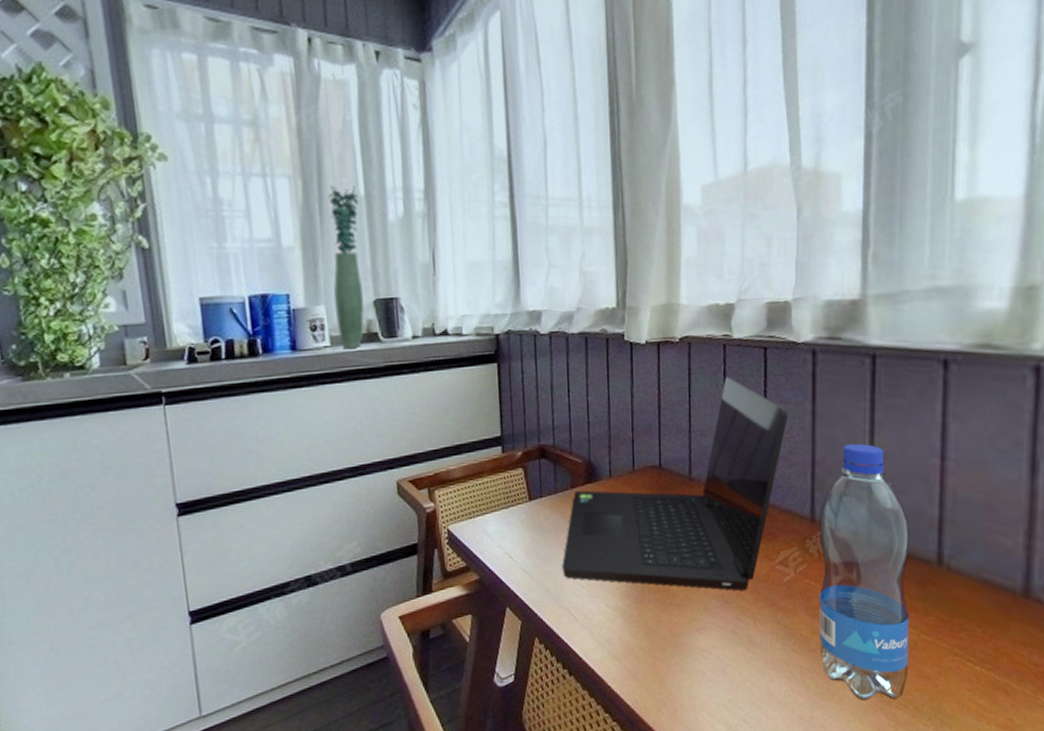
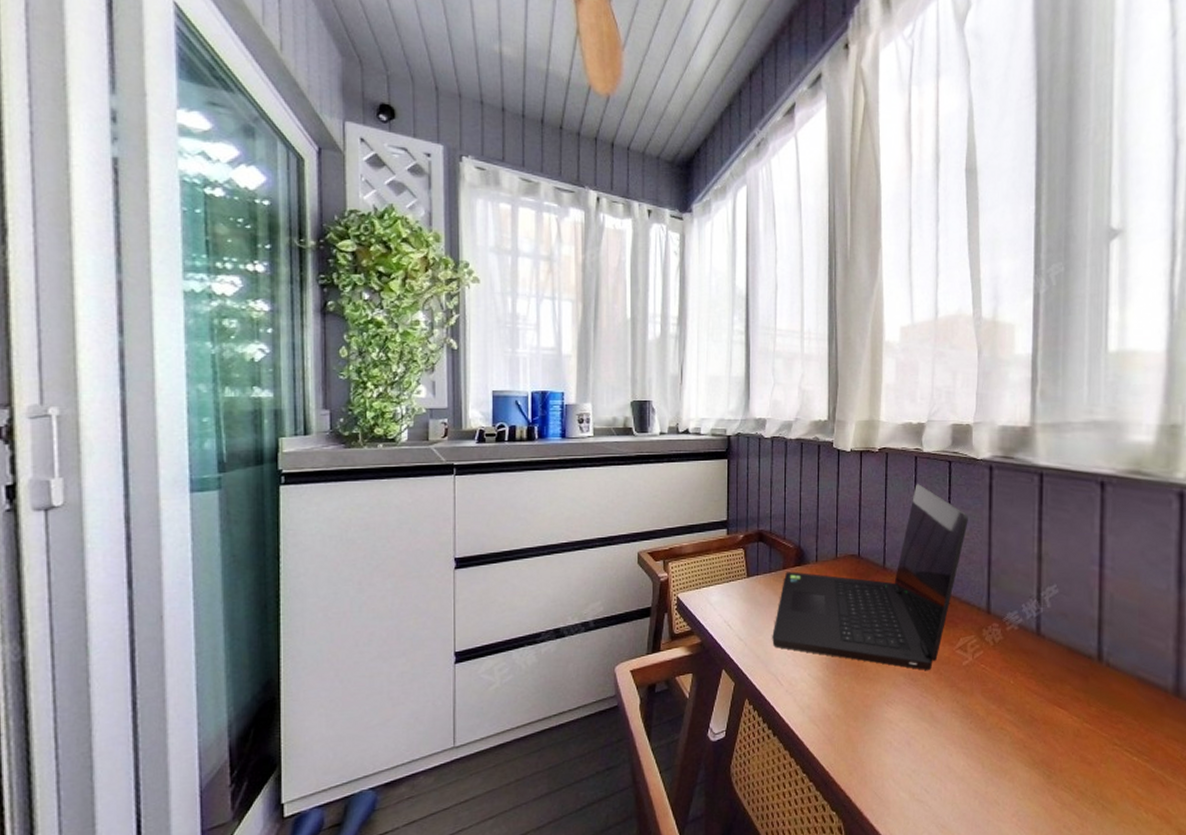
vase: present [328,184,365,350] -> none [599,309,625,440]
bottle: present [818,443,910,701] -> none [993,548,1074,782]

